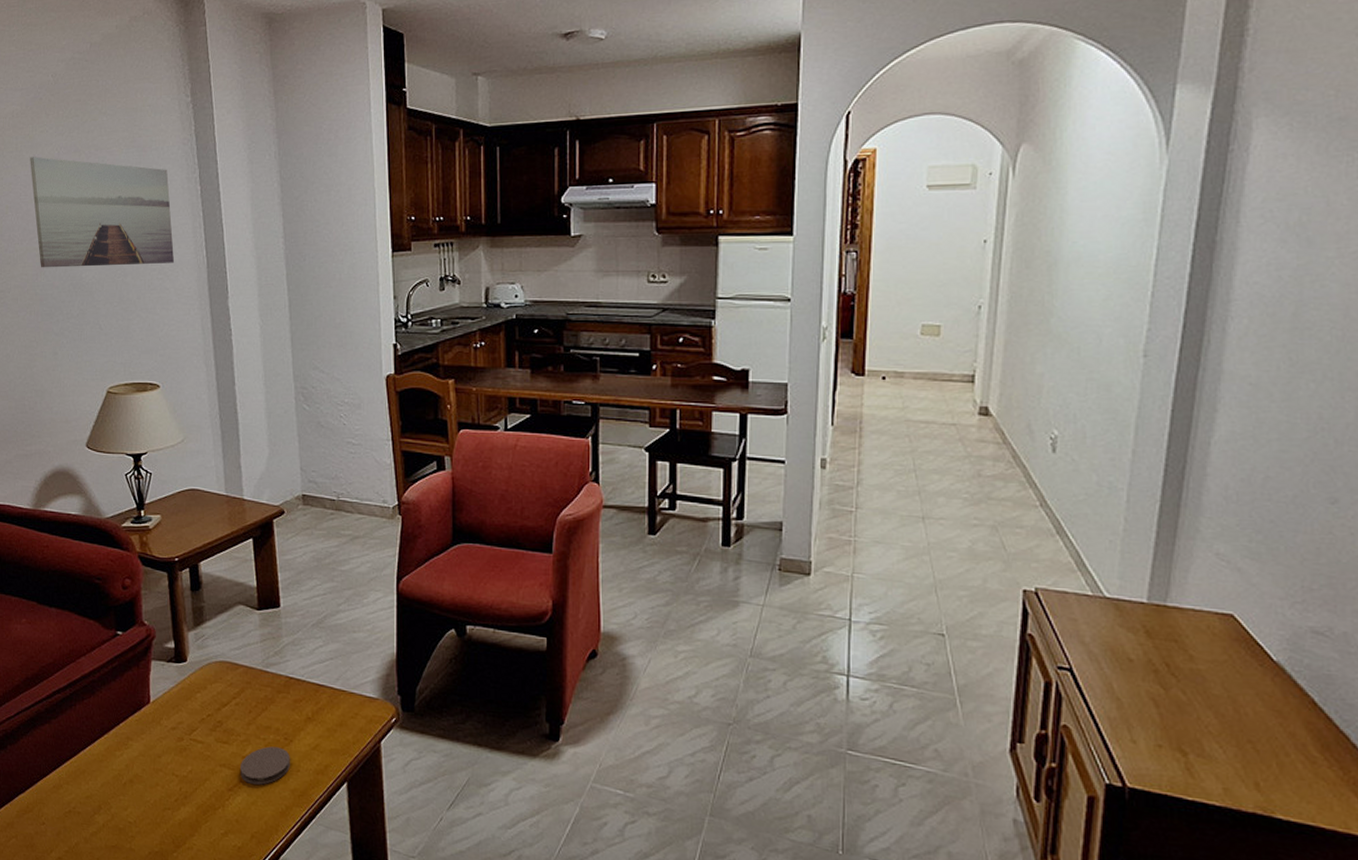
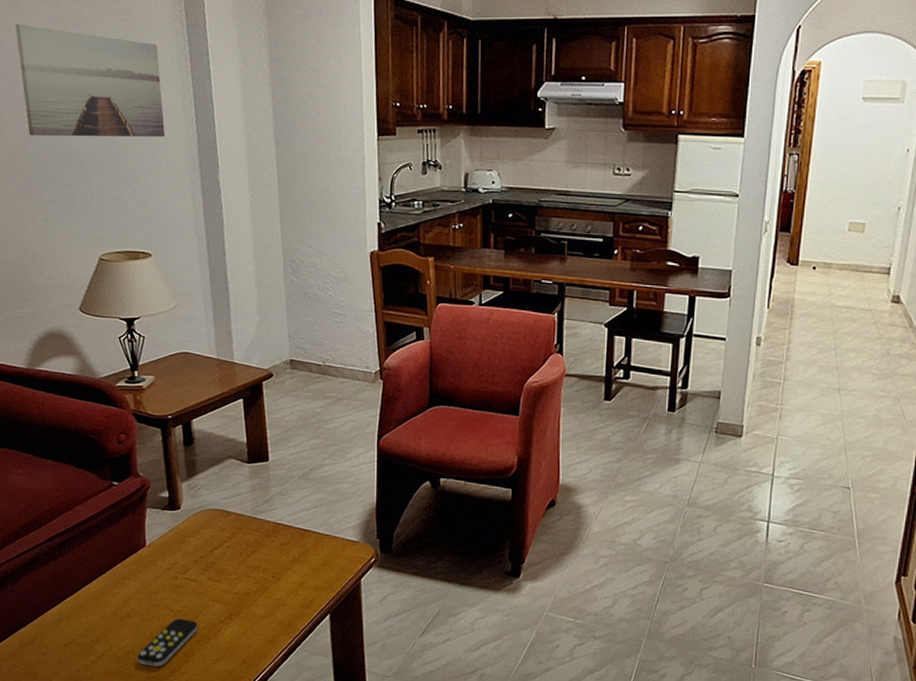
remote control: none [140,785,204,841] -> present [138,618,198,667]
coaster: present [240,746,290,785] -> none [232,584,278,617]

